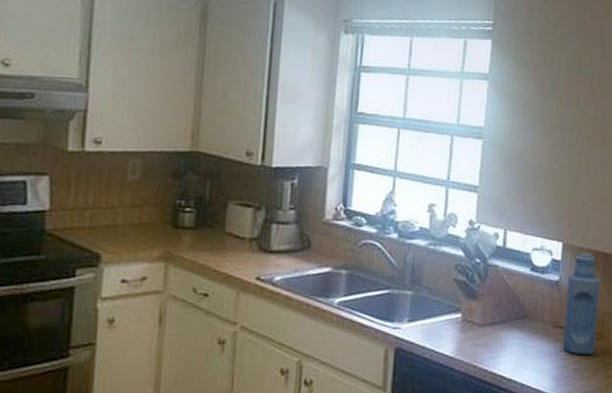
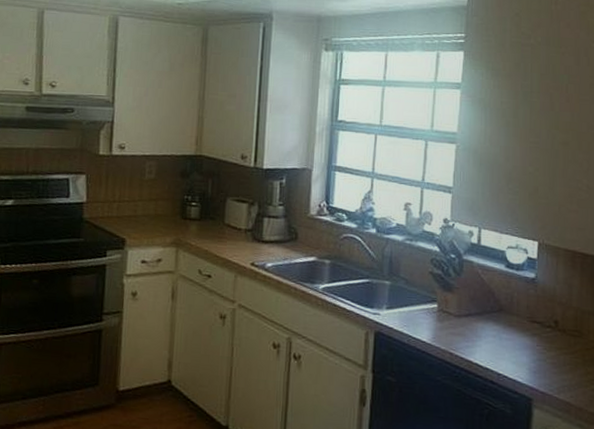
bottle: present [563,252,601,356] -> none [540,252,579,351]

